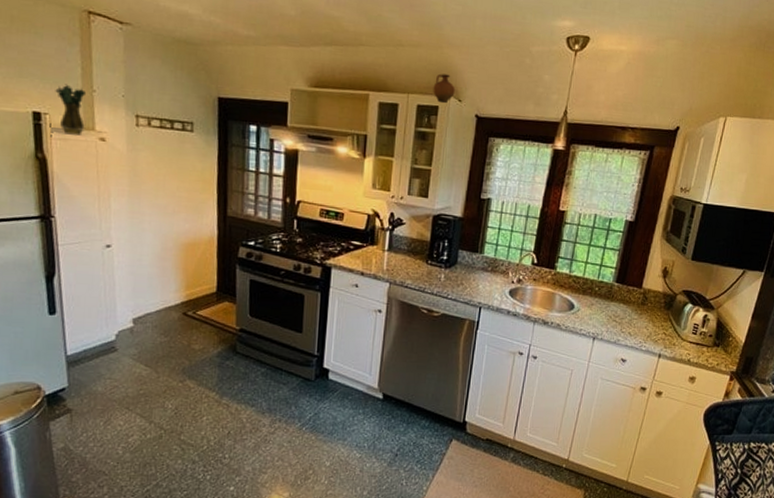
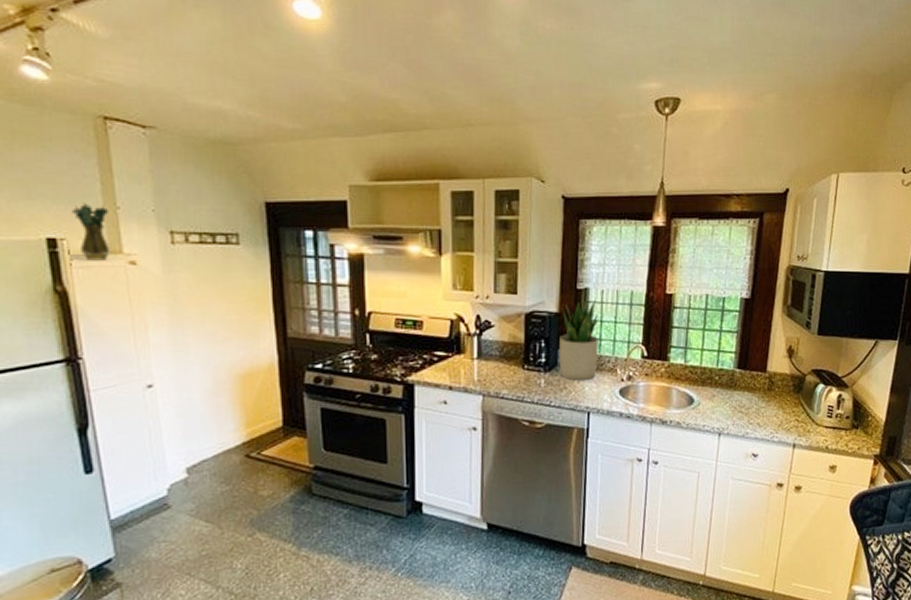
ceramic jug: present [433,73,455,104] -> none [511,153,536,186]
planter: none [458,207,499,280] -> present [558,298,600,381]

